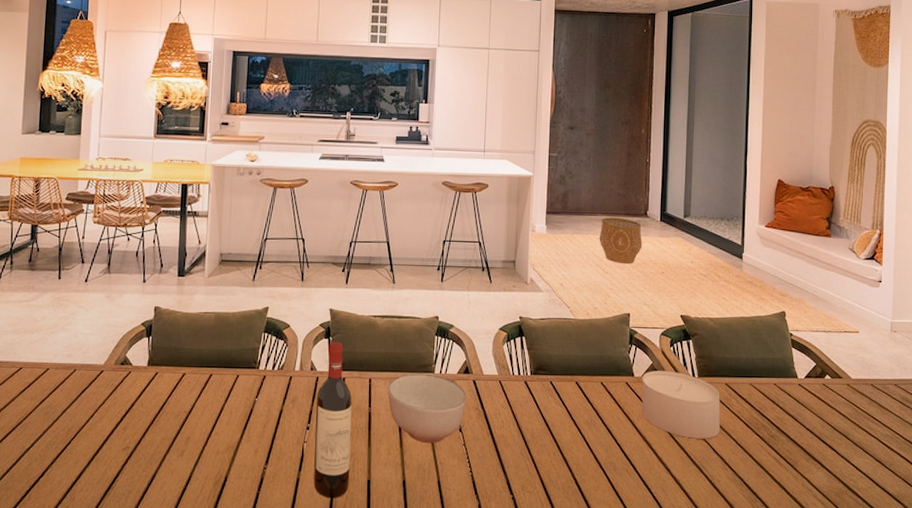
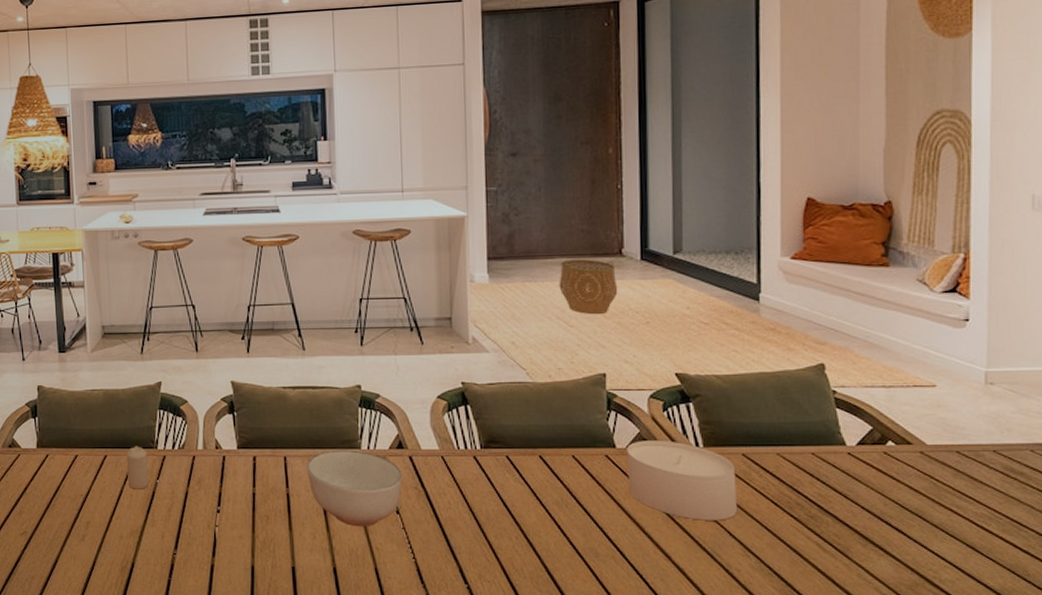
candle: none [229,366,249,407] -> present [127,446,149,490]
wine bottle: present [313,341,353,498] -> none [224,417,271,586]

